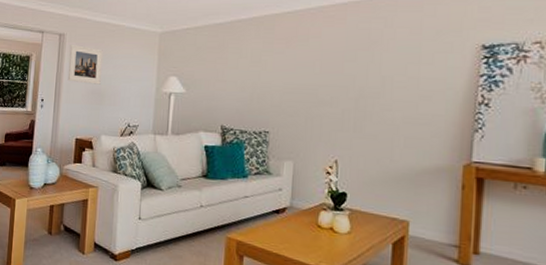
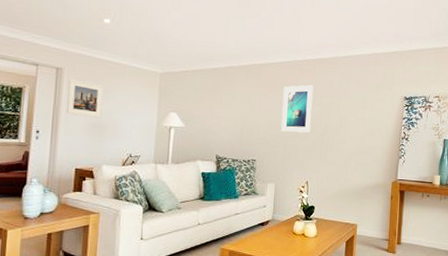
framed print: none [300,36,344,98] -> present [280,85,314,133]

